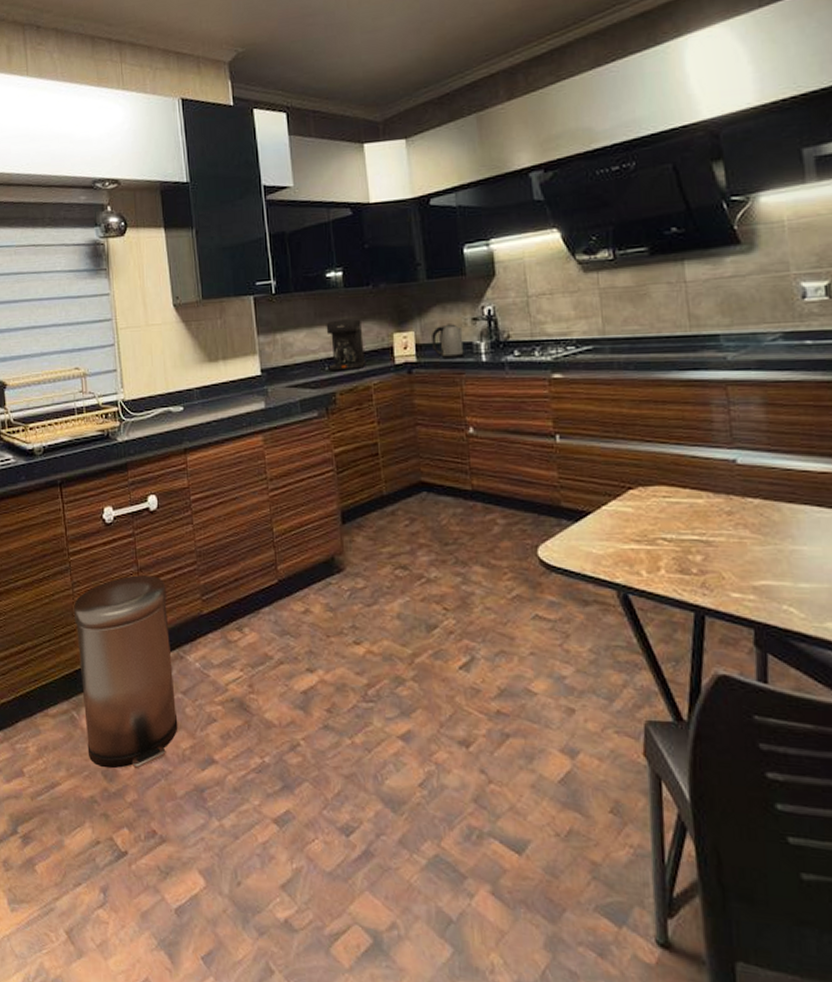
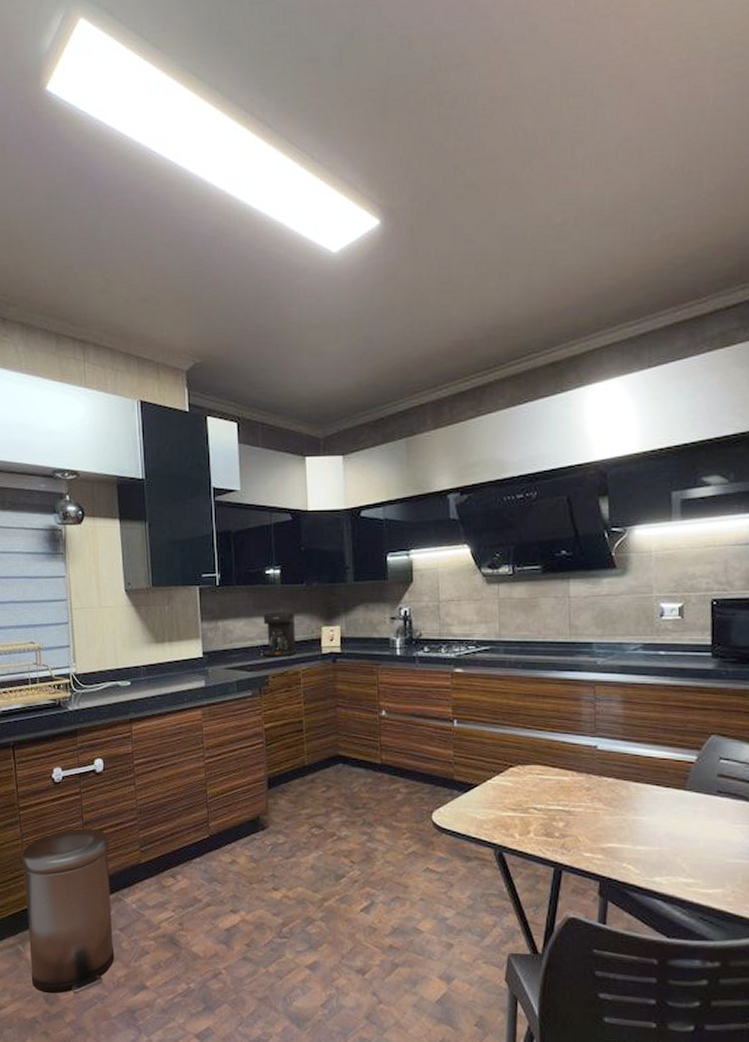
kettle: present [432,324,464,360] -> none [355,621,382,652]

